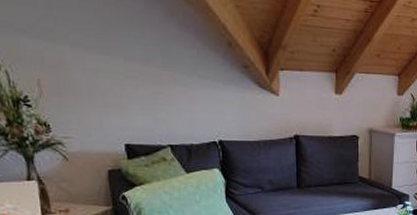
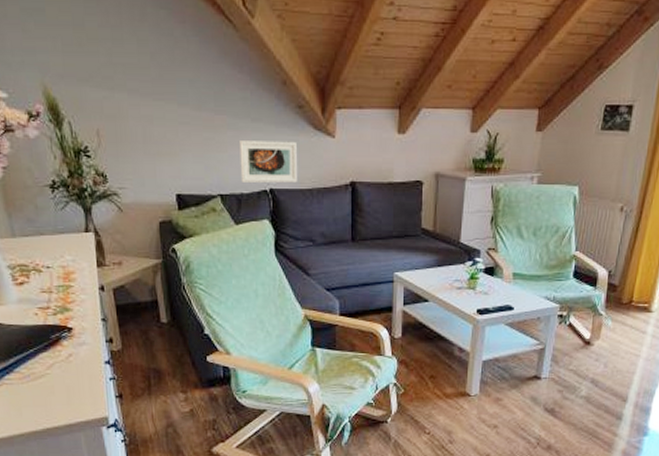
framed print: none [188,95,245,135] -> present [239,141,297,183]

